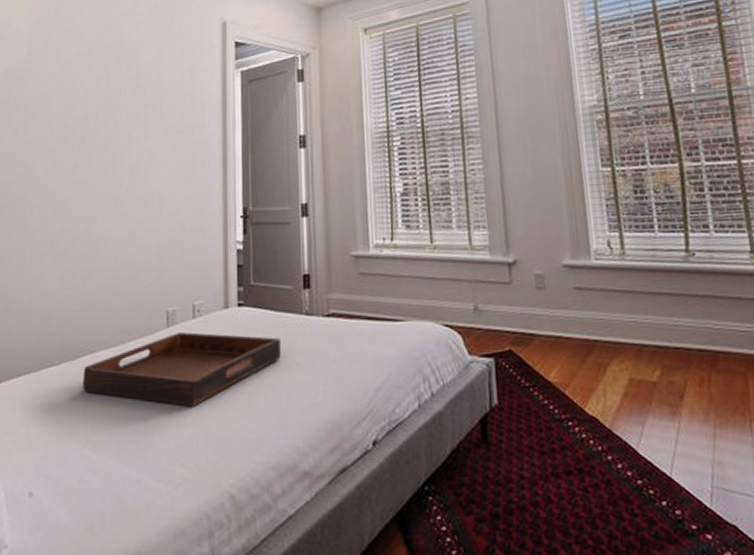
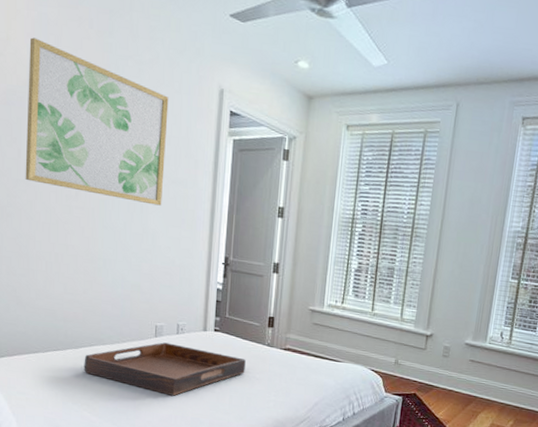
wall art: none [21,14,170,163] -> present [25,37,169,206]

